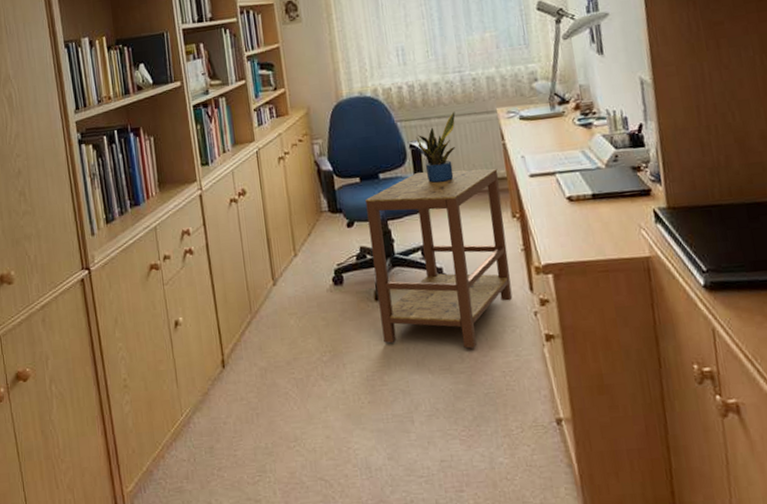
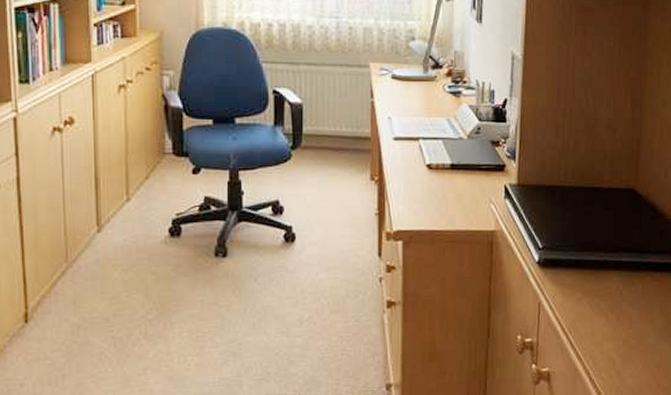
side table: present [365,168,513,348] -> none [217,121,363,312]
potted plant: present [416,111,455,183] -> none [281,60,326,135]

